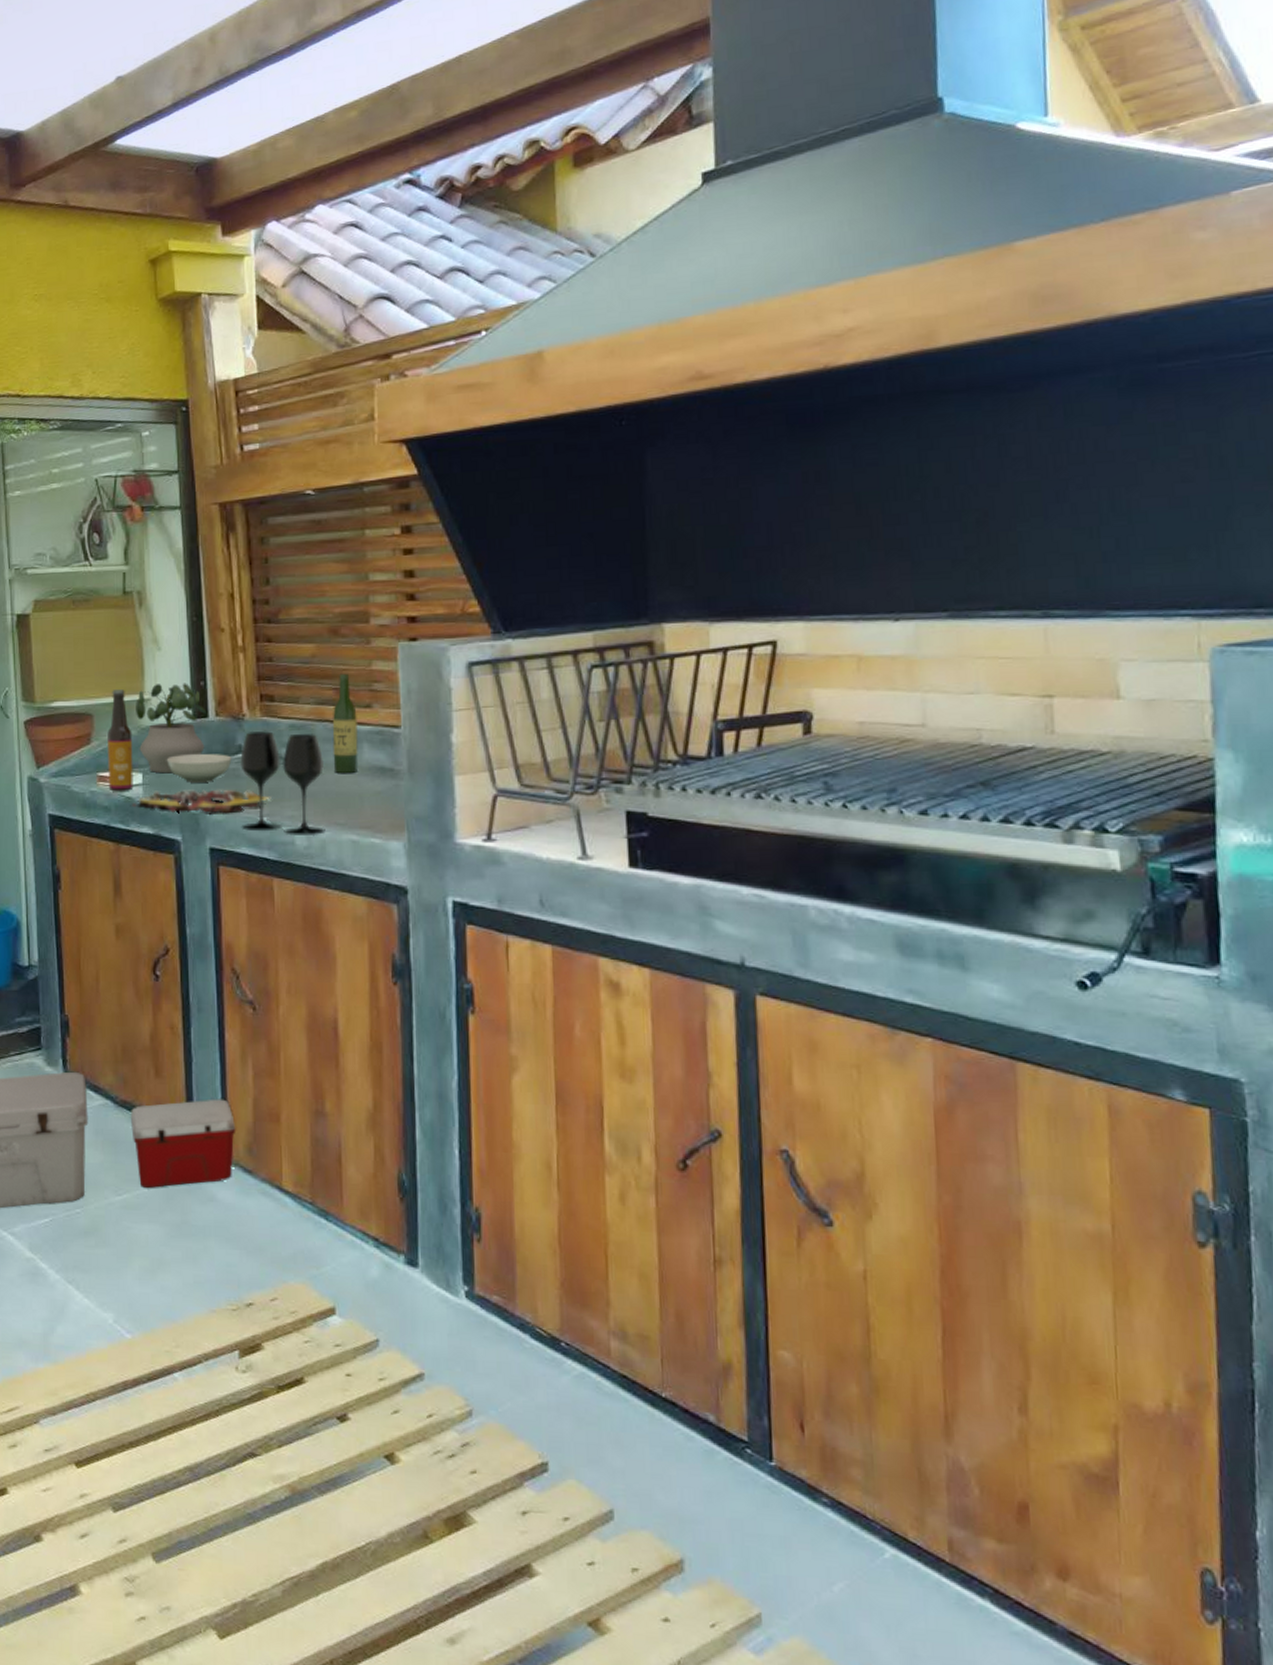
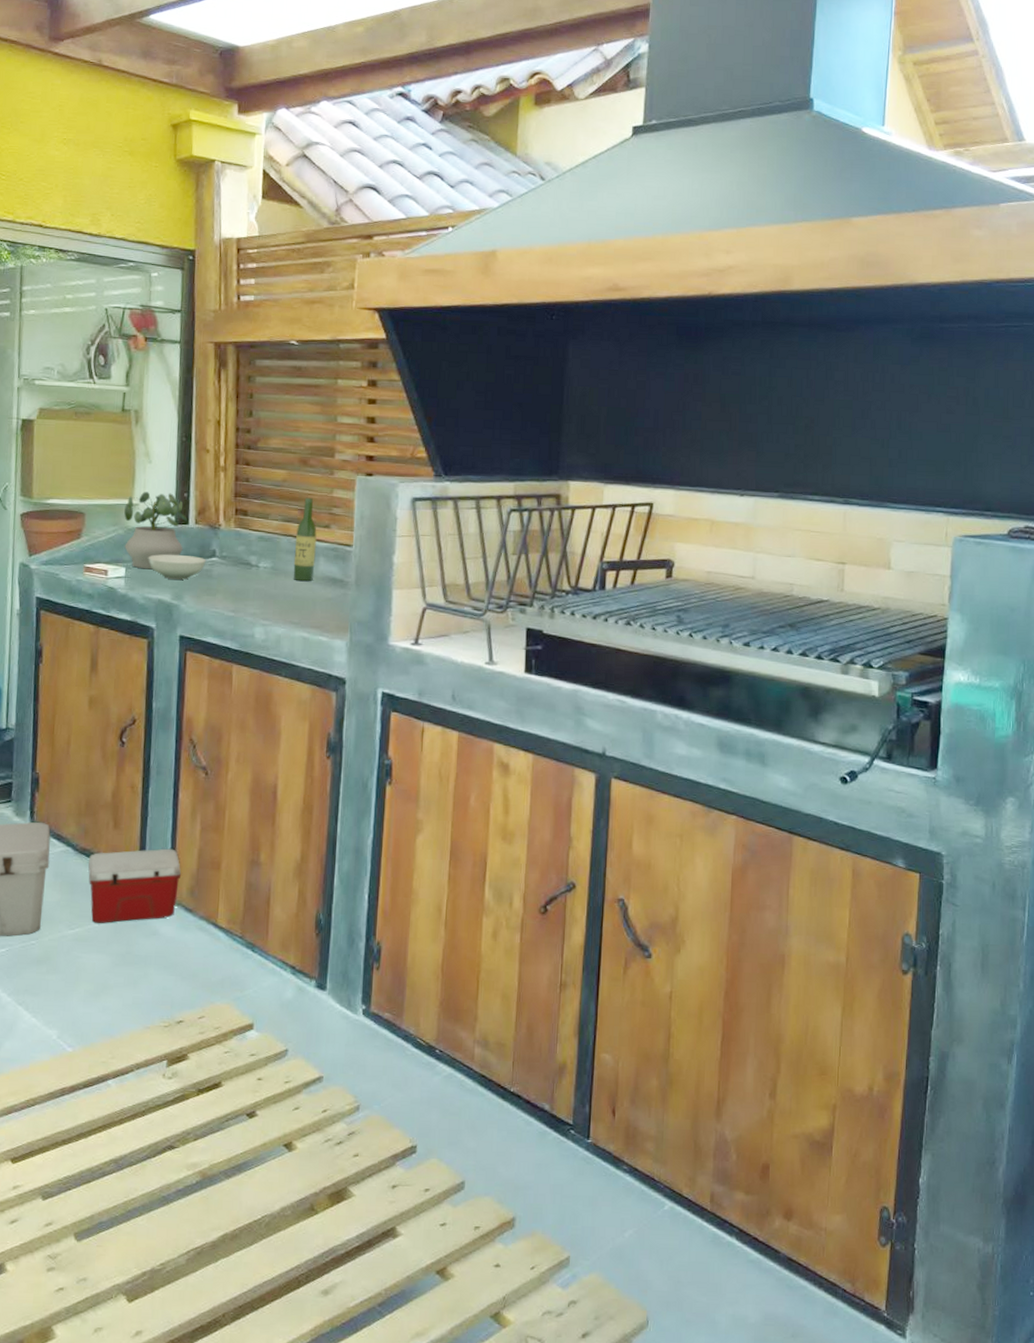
beer bottle: present [107,689,134,792] -> none [94,493,120,582]
platter: present [130,789,272,814] -> none [112,583,238,608]
wine glass: present [240,730,326,837] -> none [209,539,286,632]

